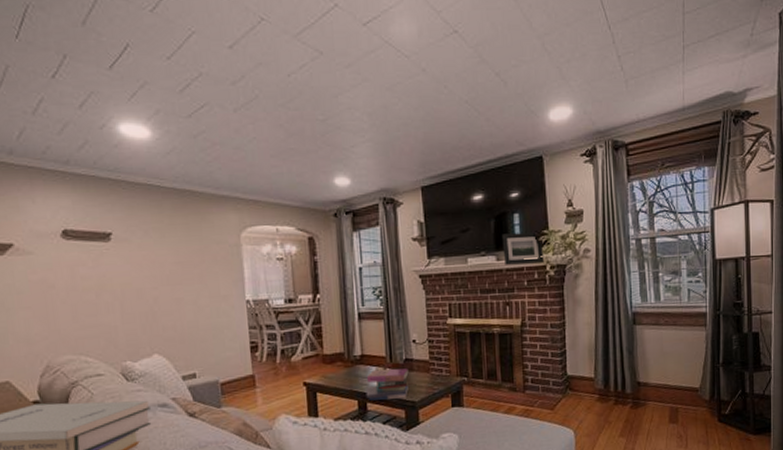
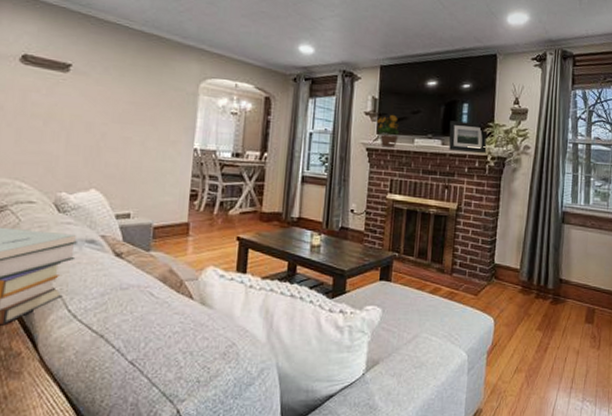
books: present [366,368,409,401] -> none [297,233,343,267]
flowerpot: none [426,236,451,272] -> present [377,114,400,148]

